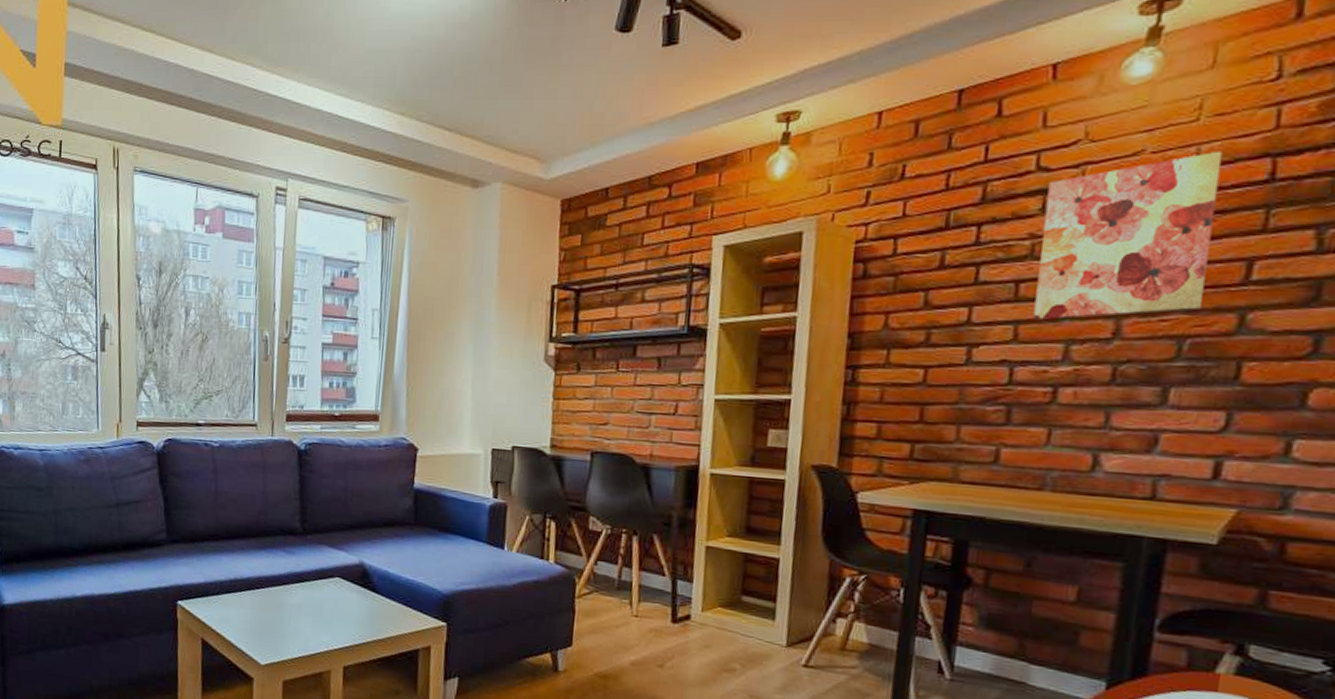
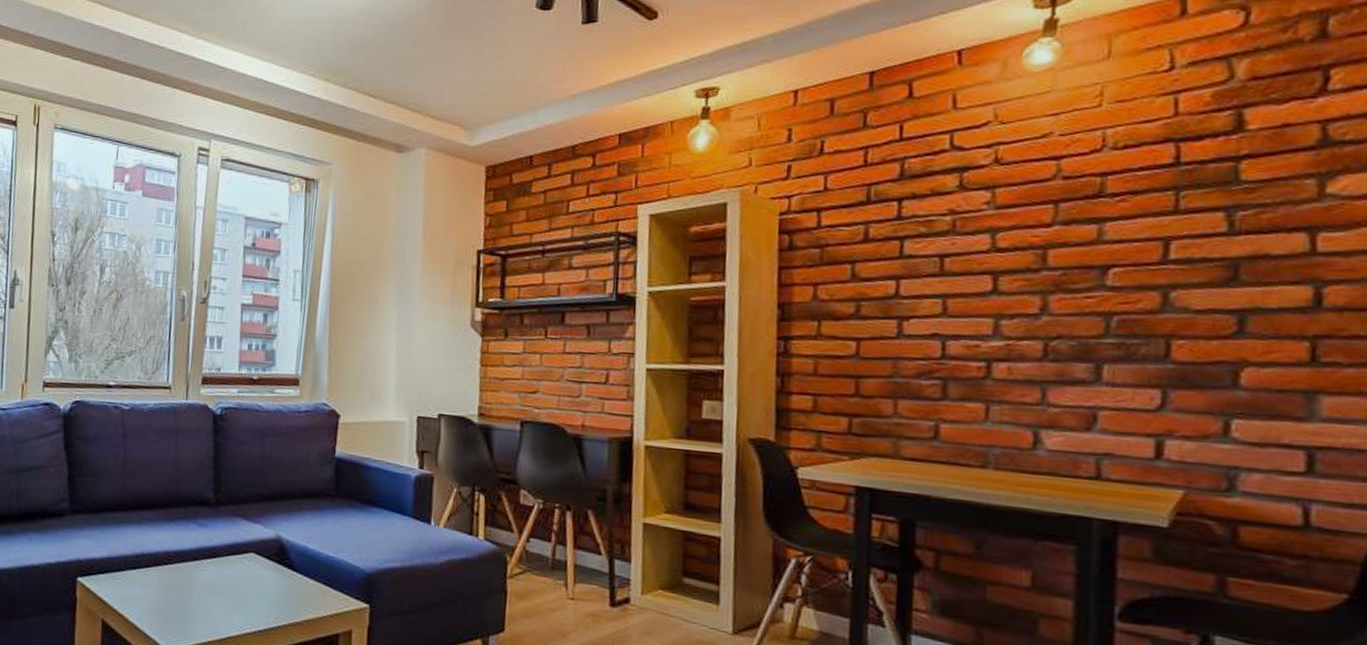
wall art: present [1033,150,1223,321] -> none [960,135,1128,295]

